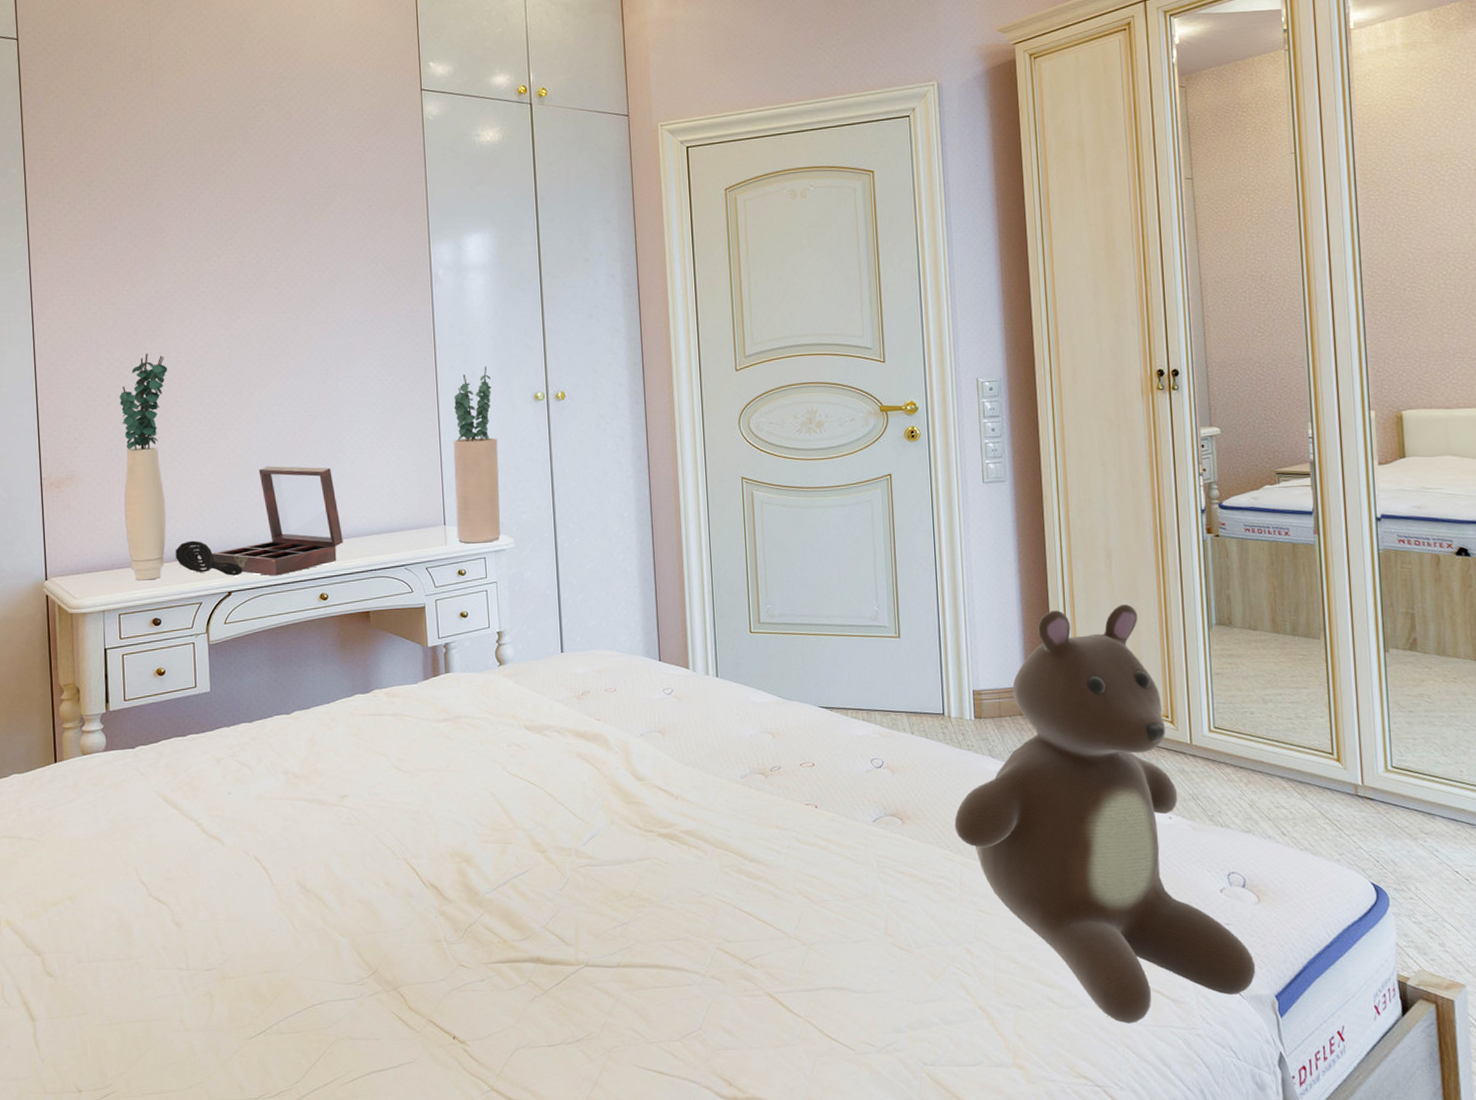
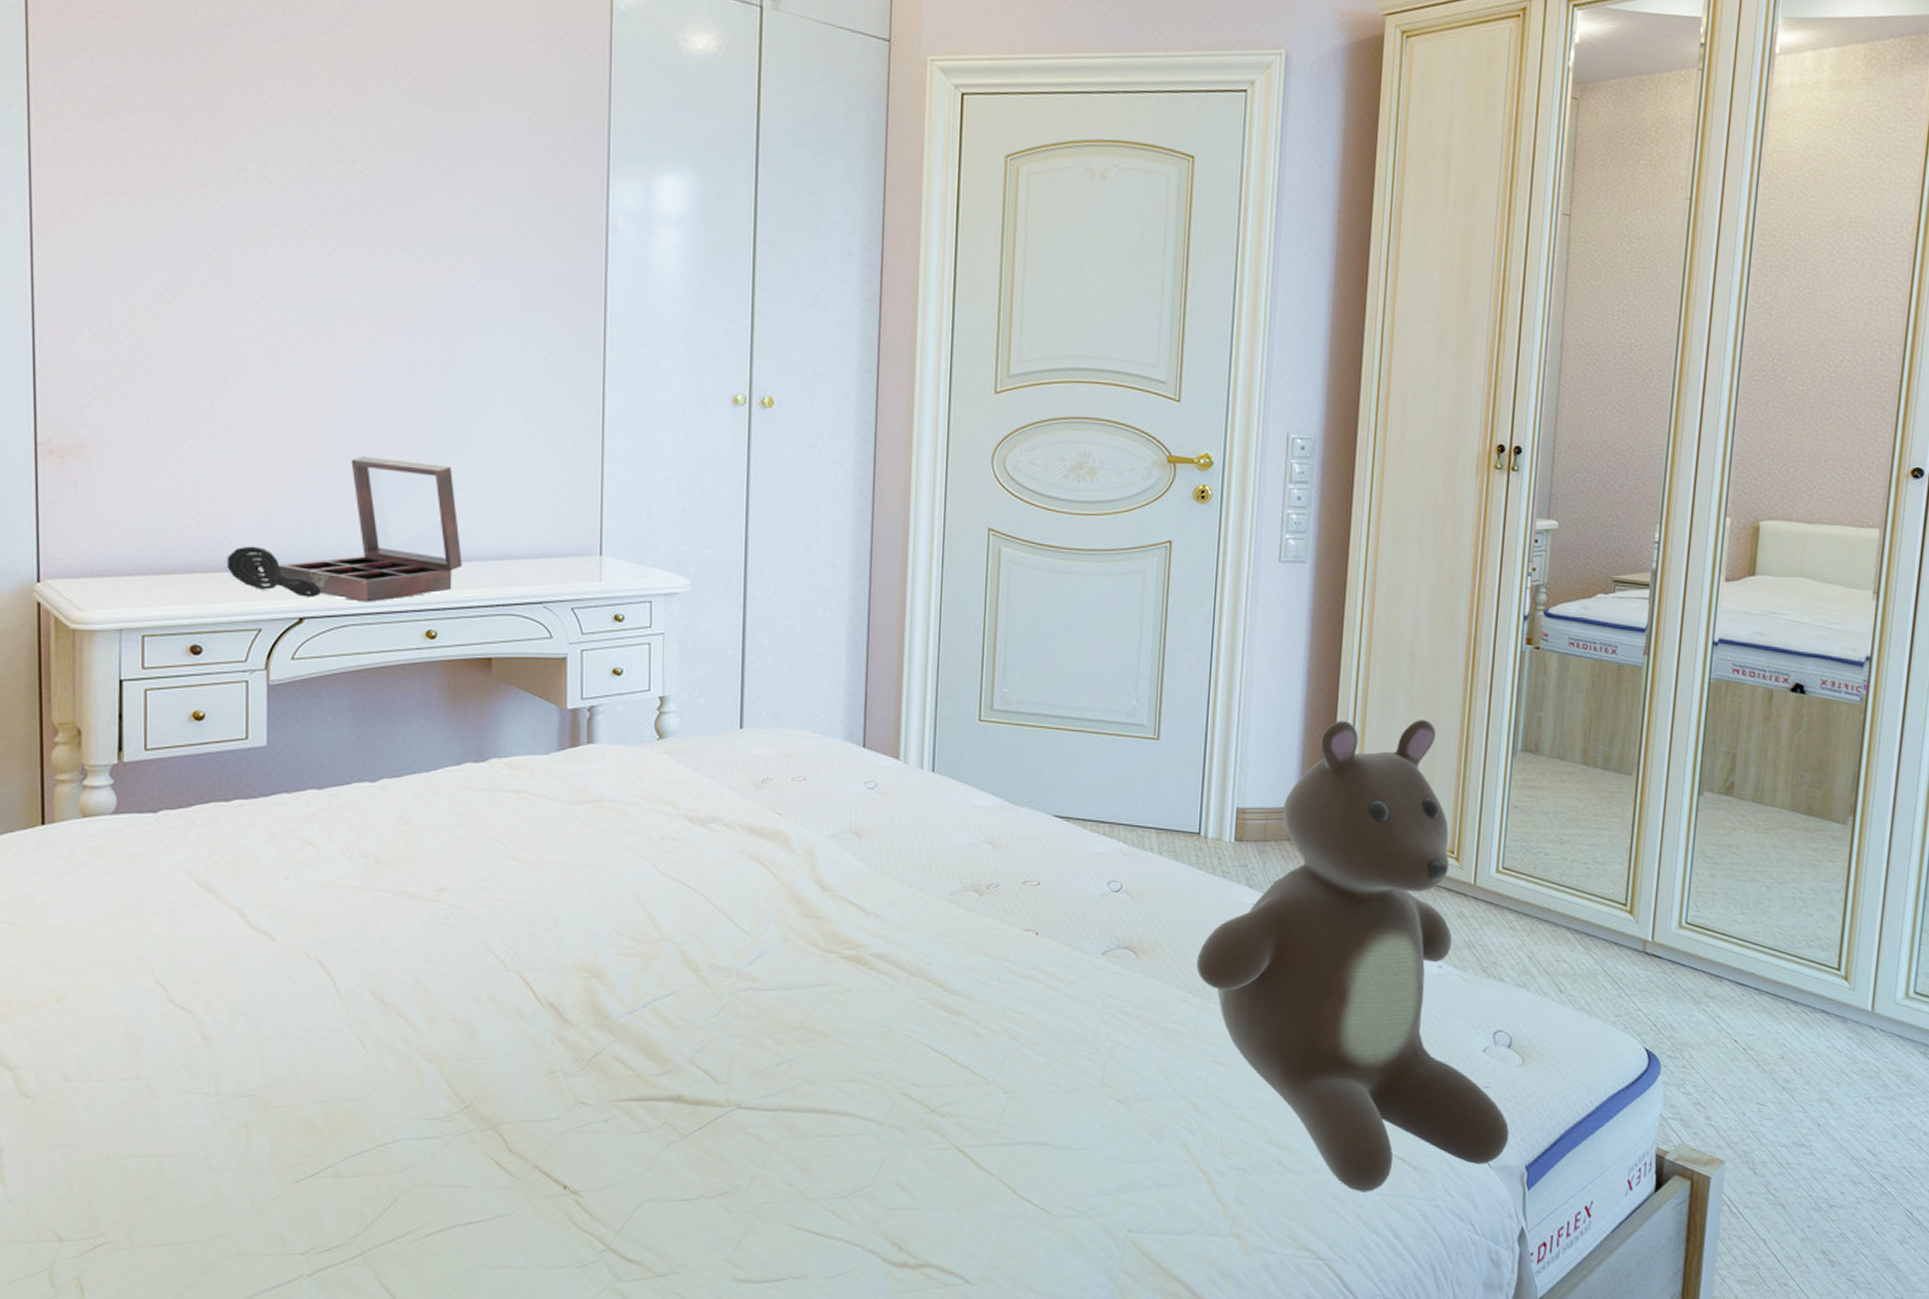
vase: present [119,353,168,581] -> none [156,285,229,594]
vase: present [453,366,501,544] -> none [616,352,680,583]

